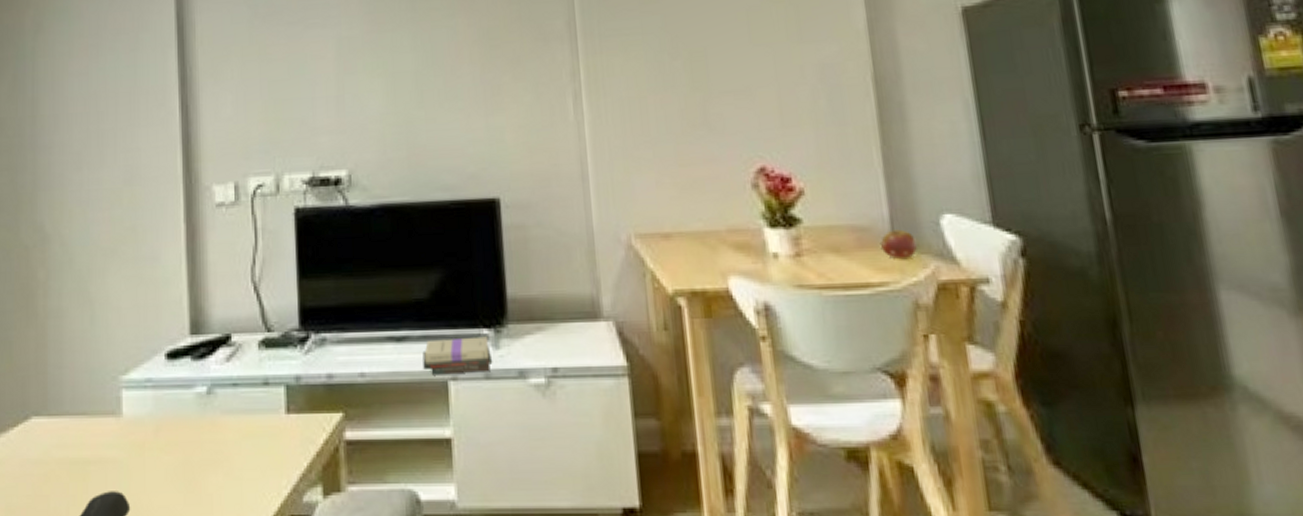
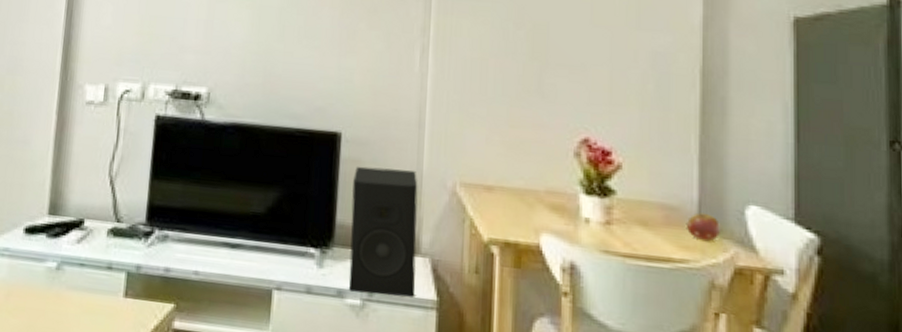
books: present [422,336,493,375] -> none [252,251,316,286]
speaker: none [519,227,602,370] -> present [349,166,418,297]

